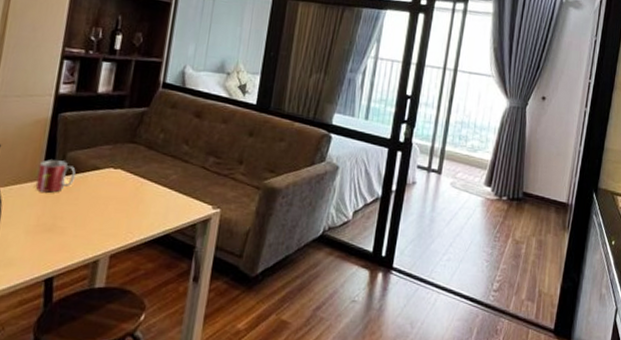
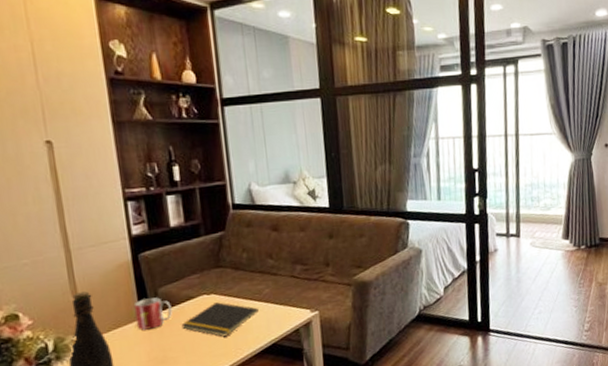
notepad: none [79,178,161,217] -> present [181,302,259,337]

